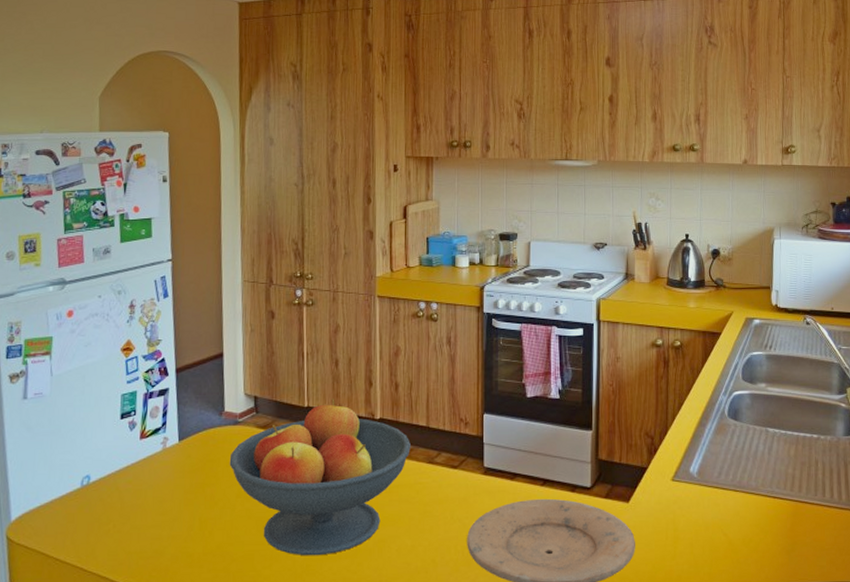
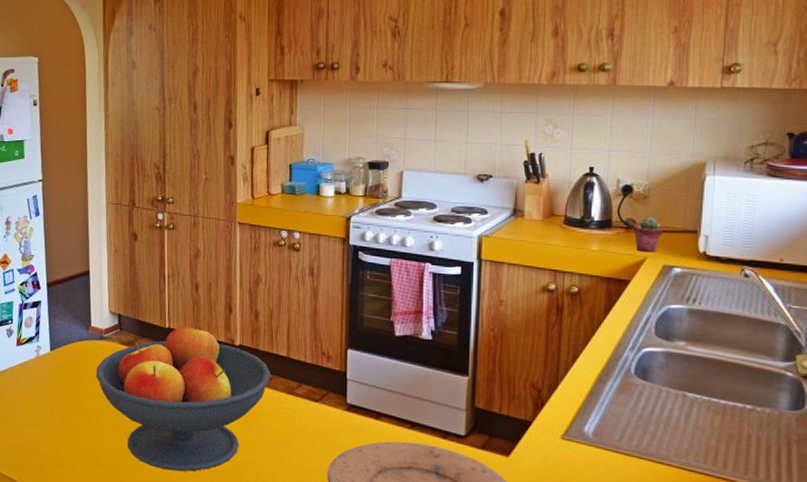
potted succulent: none [721,276,744,307] -> present [633,217,663,252]

